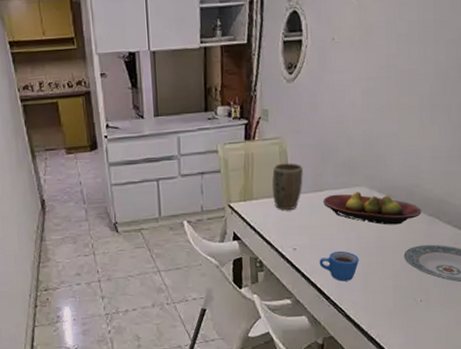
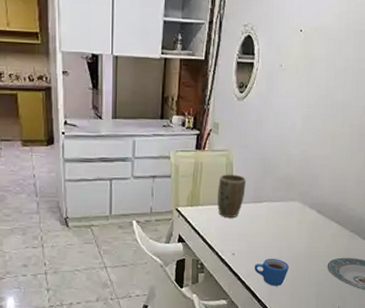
fruit bowl: present [323,192,422,225] -> none [262,206,345,238]

